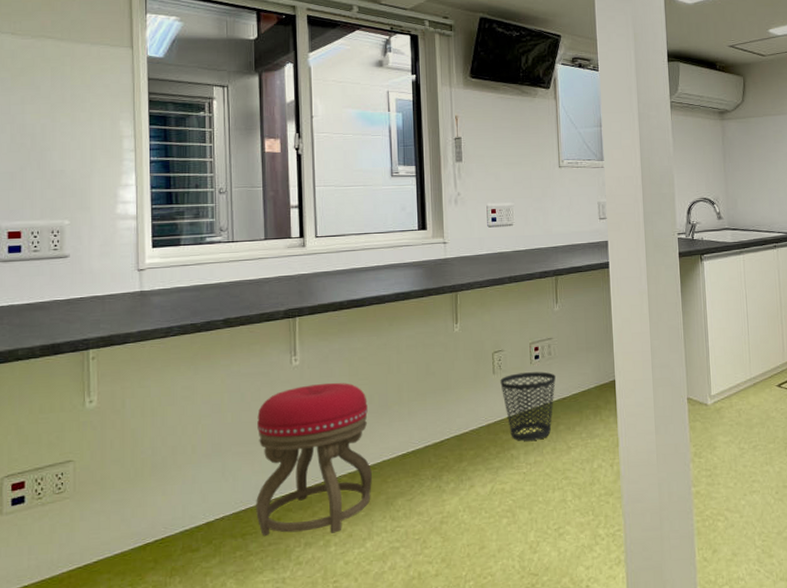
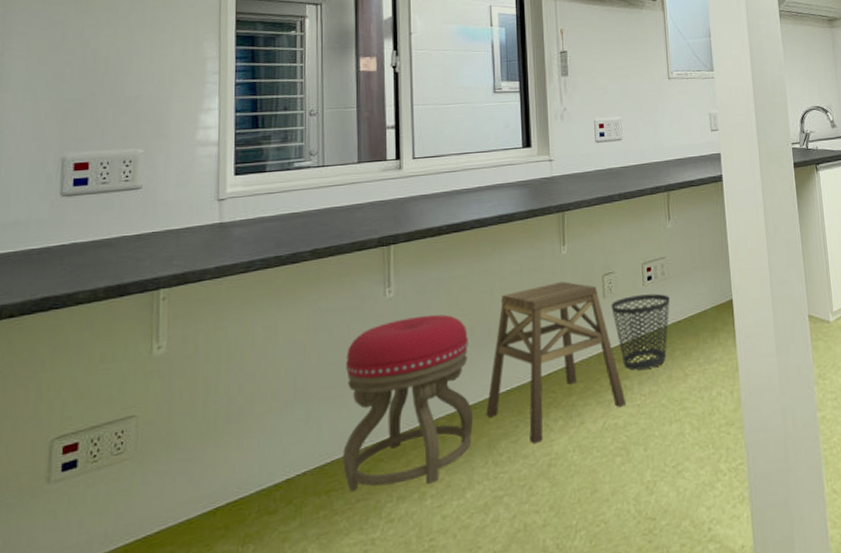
stool: none [384,357,513,503] -> present [486,282,627,445]

